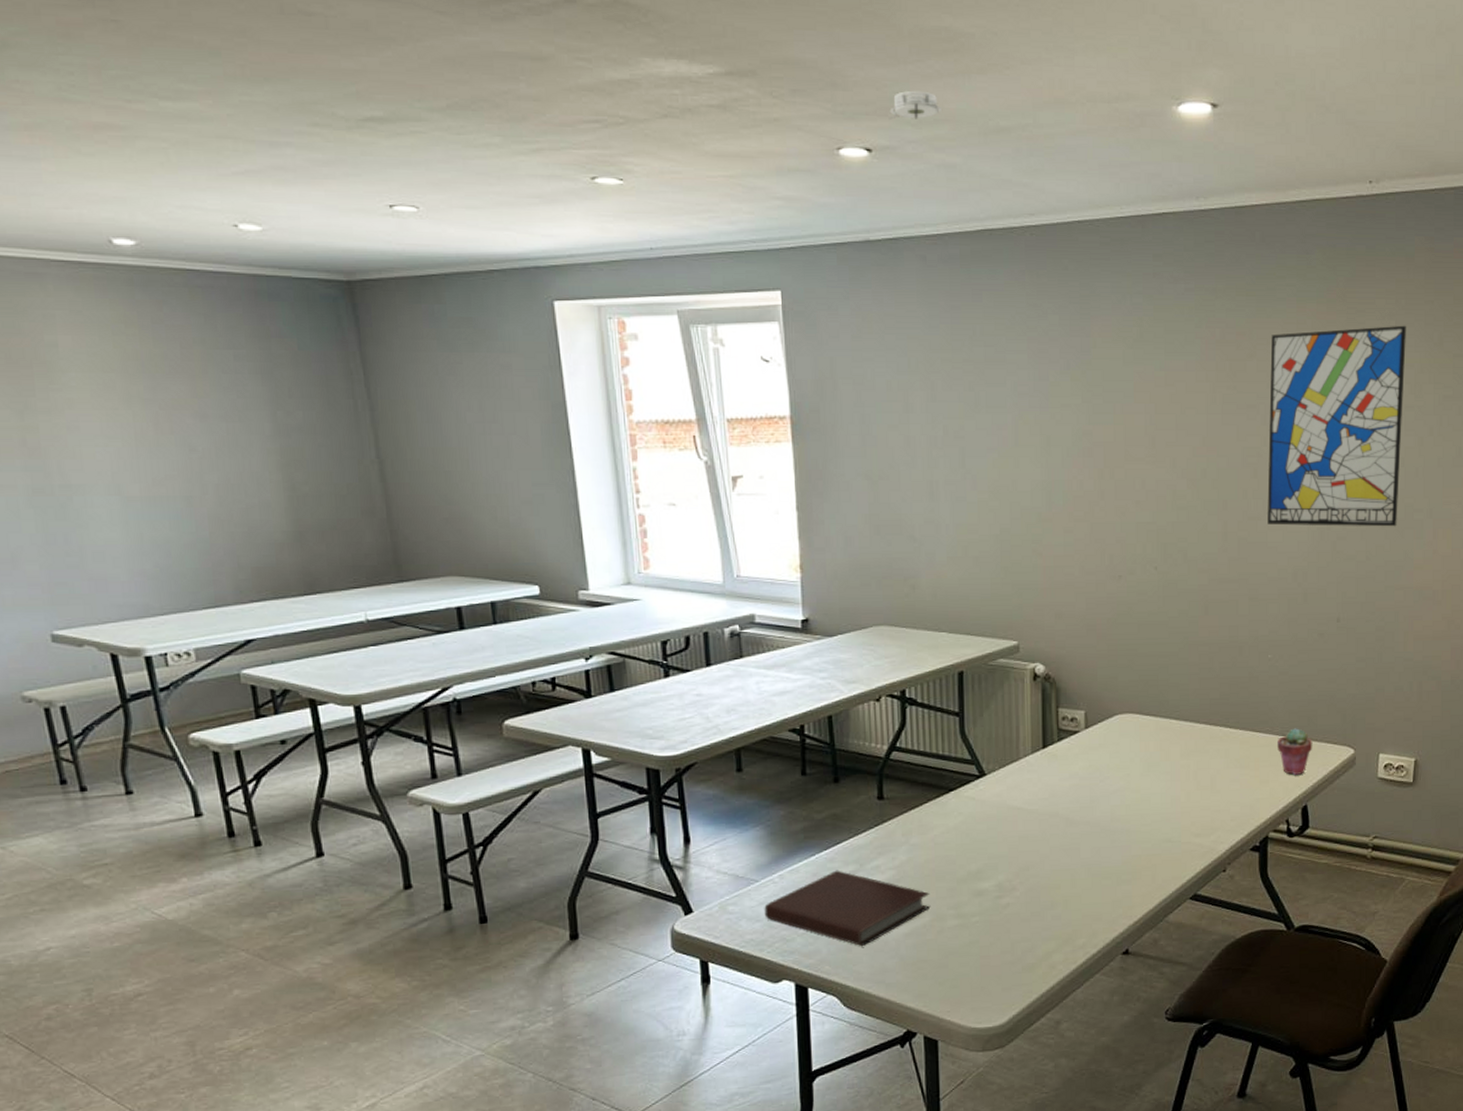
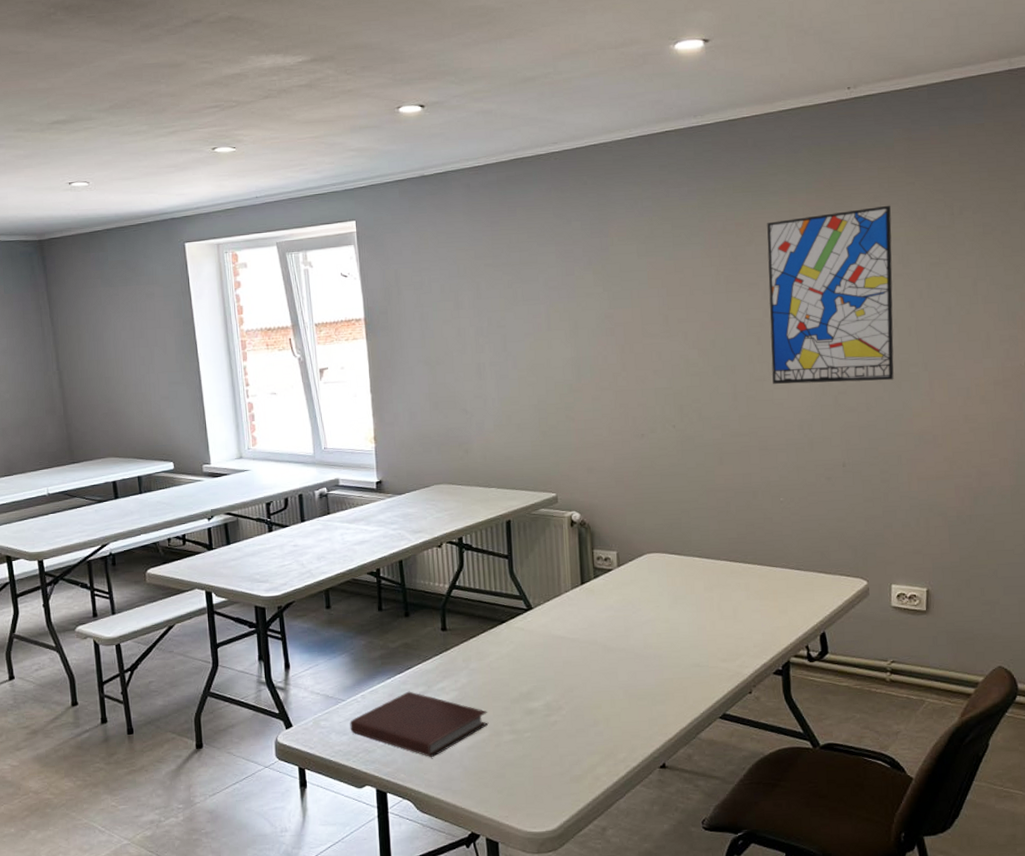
smoke detector: present [889,90,943,120] -> none [438,56,480,81]
potted succulent: present [1277,728,1313,775] -> none [793,563,827,605]

